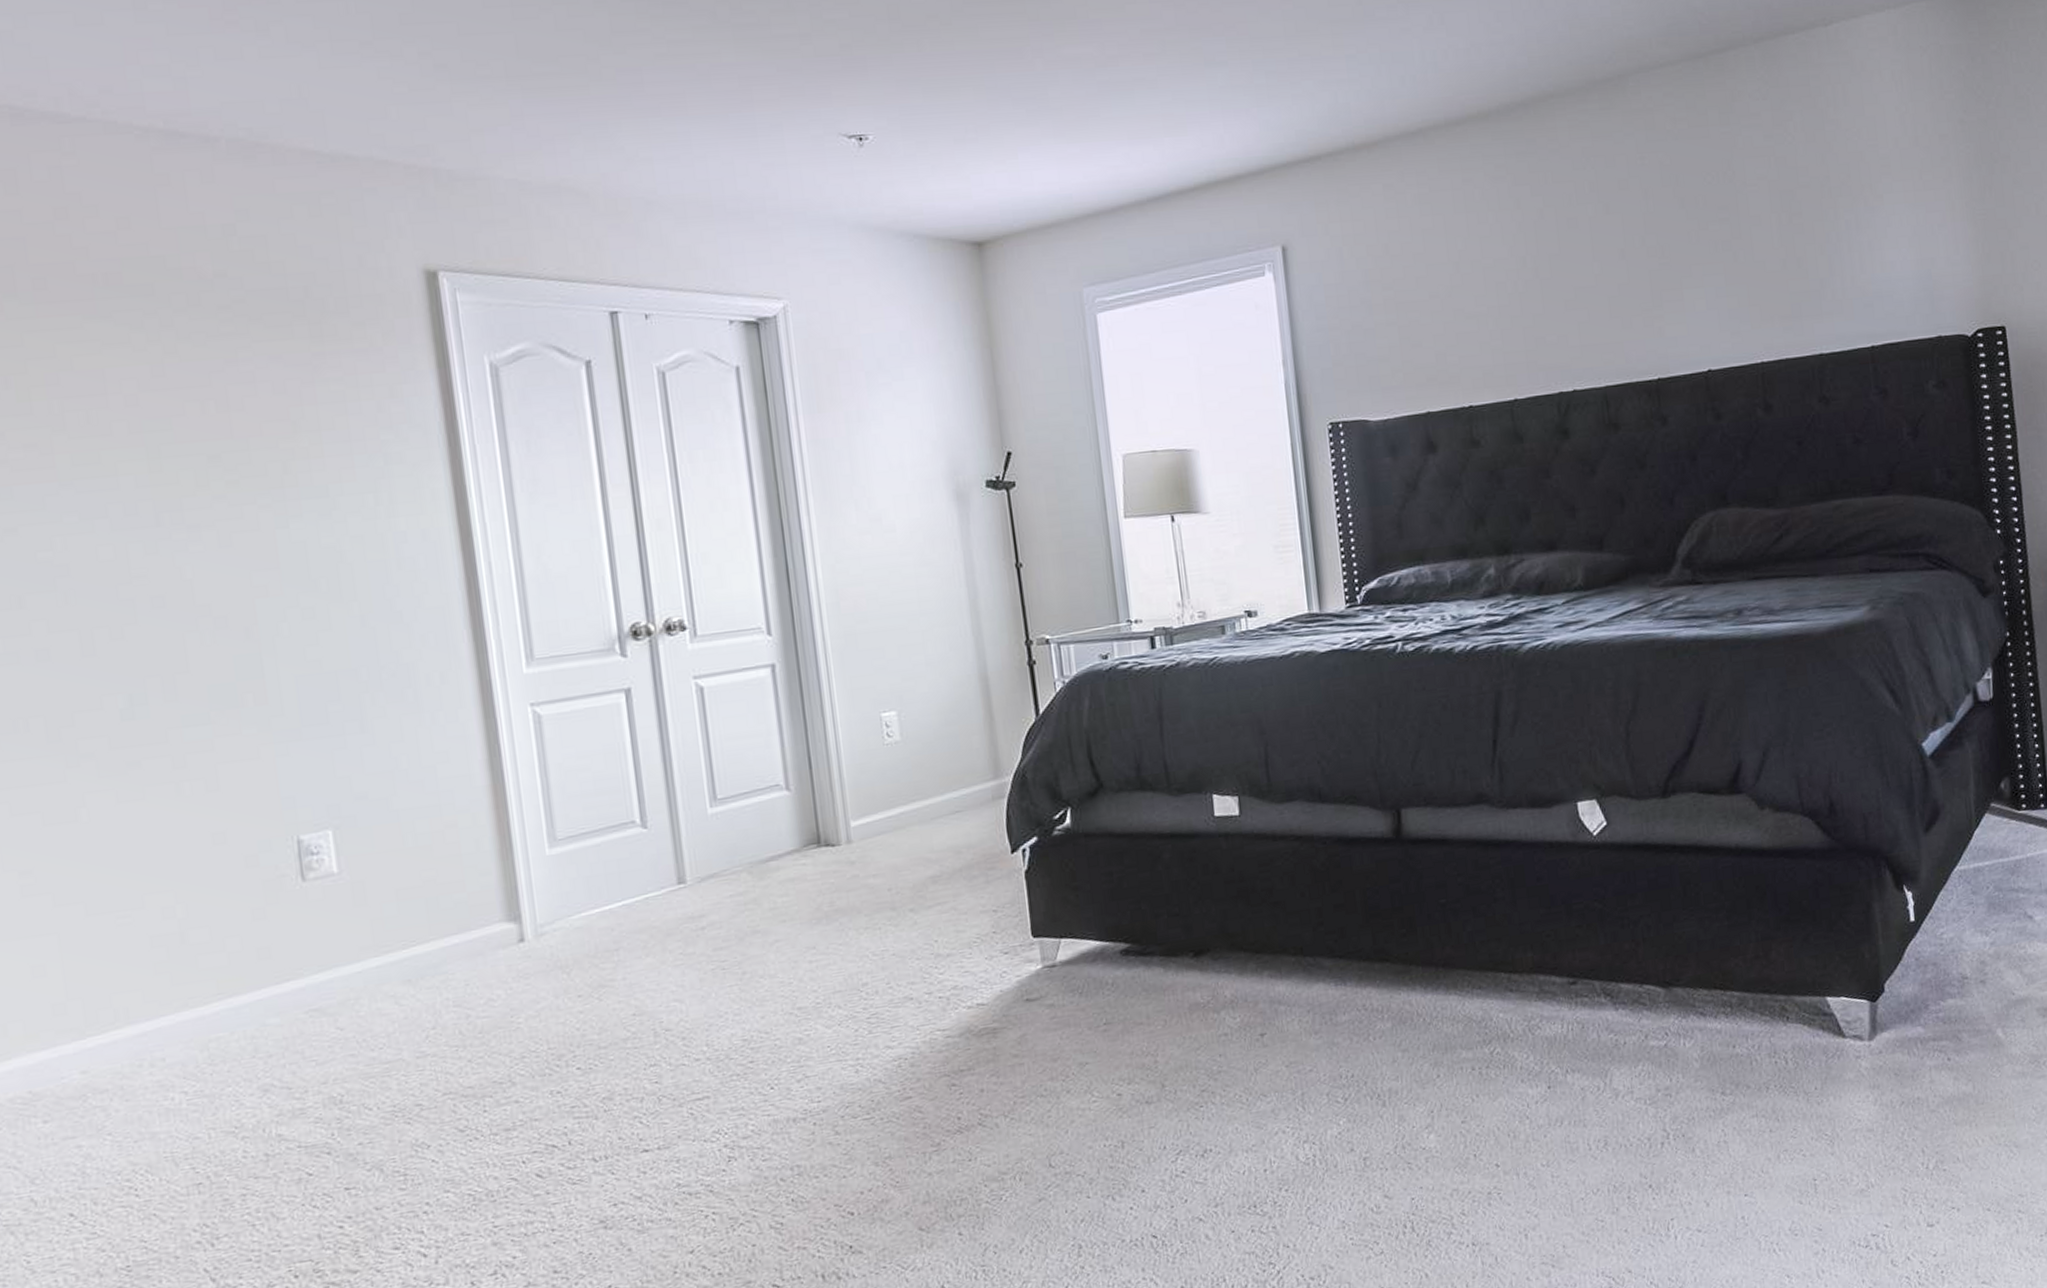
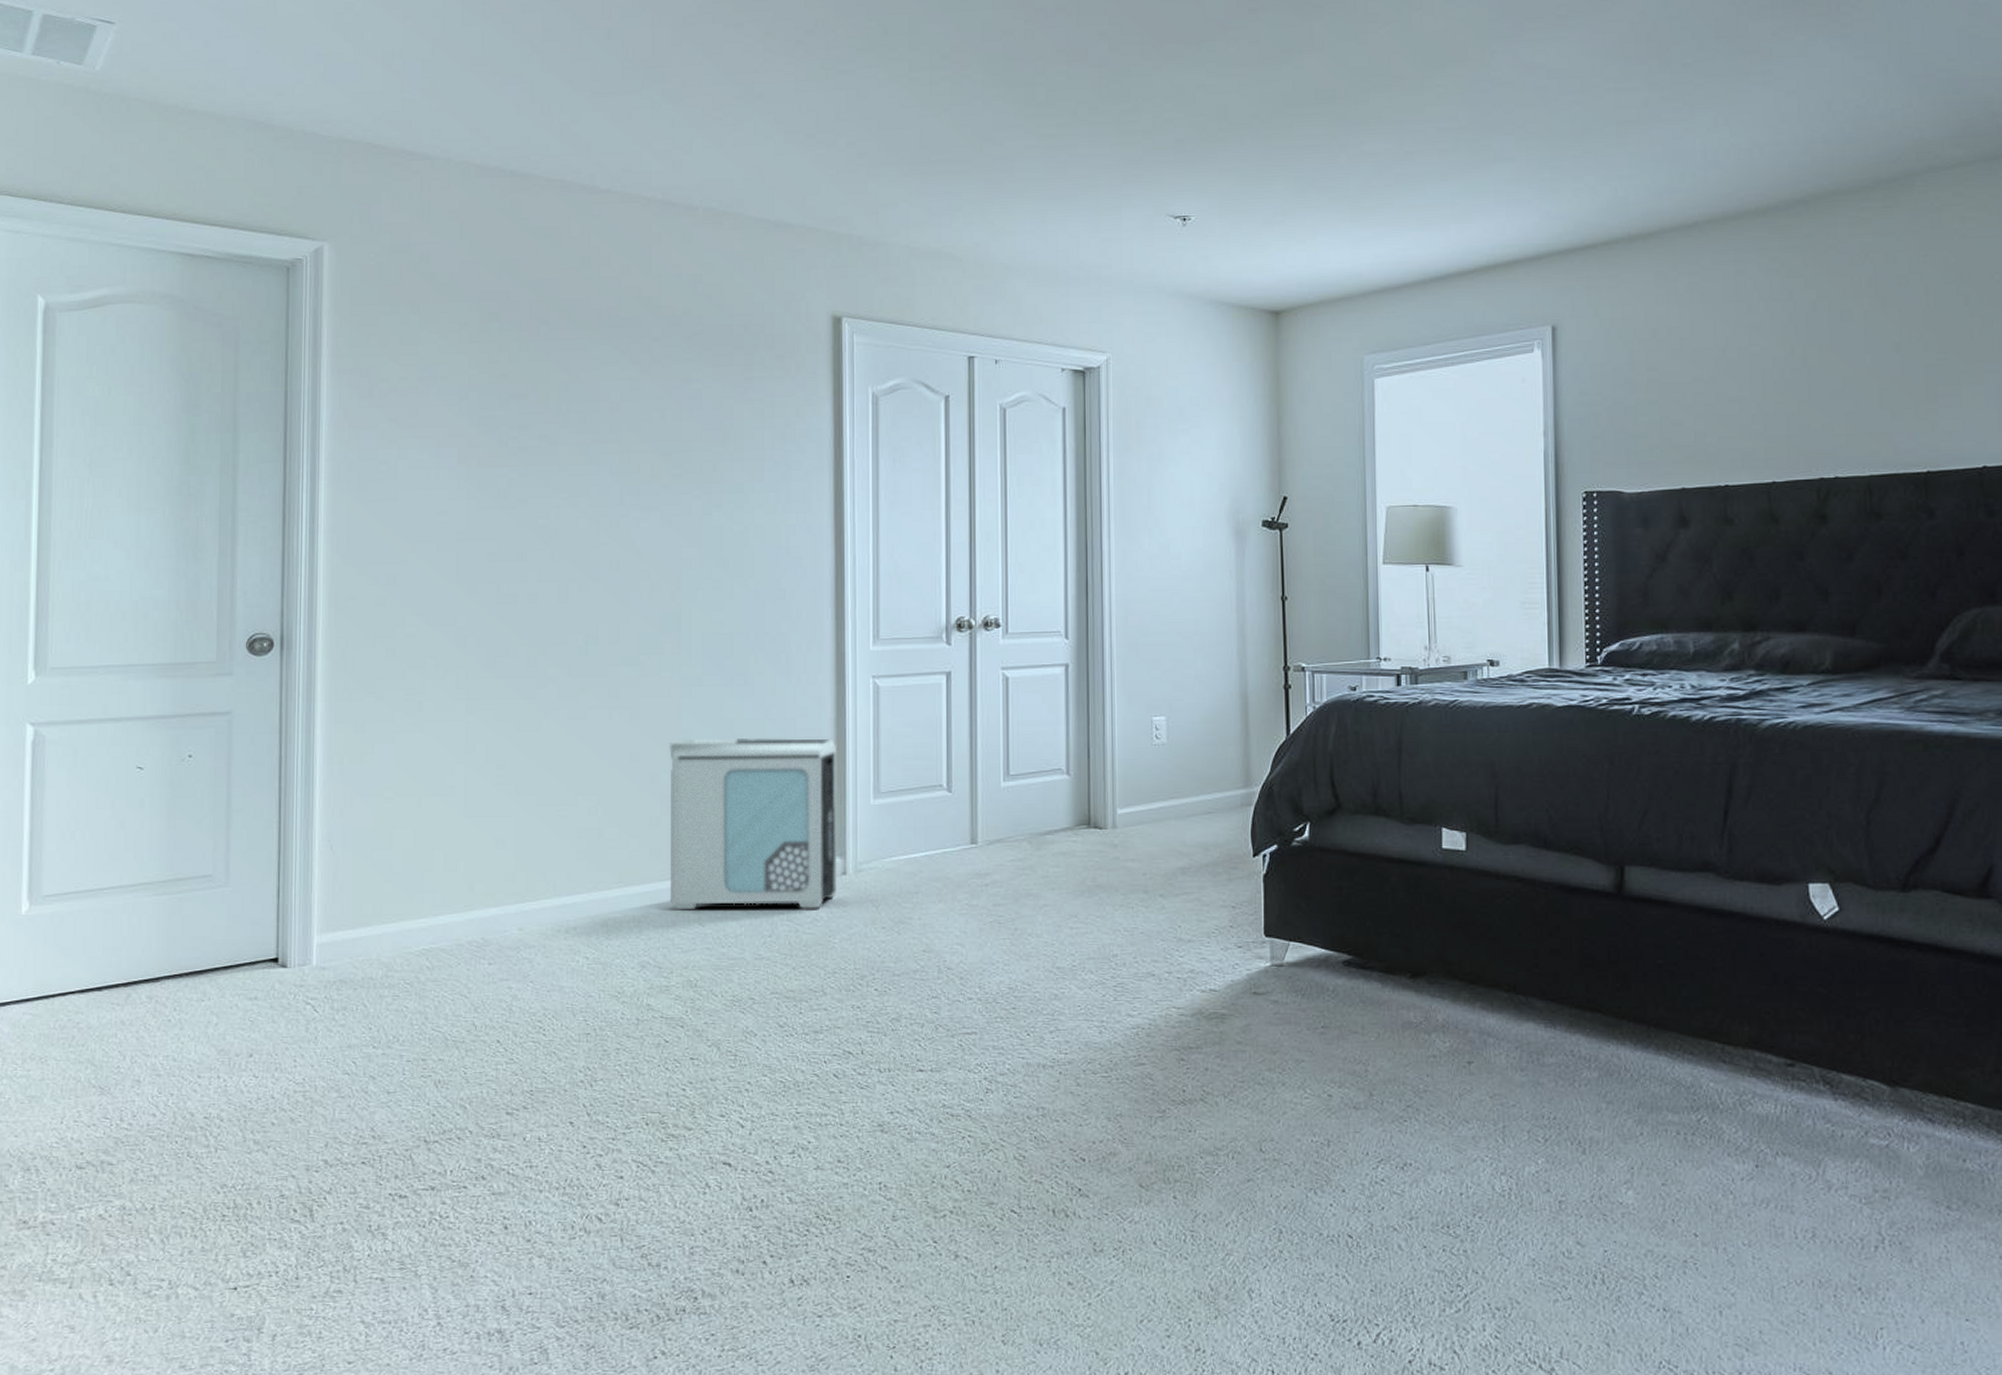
air purifier: none [265,785,515,1016] -> present [668,738,837,910]

